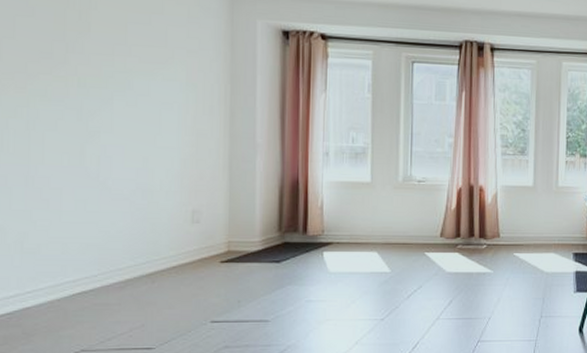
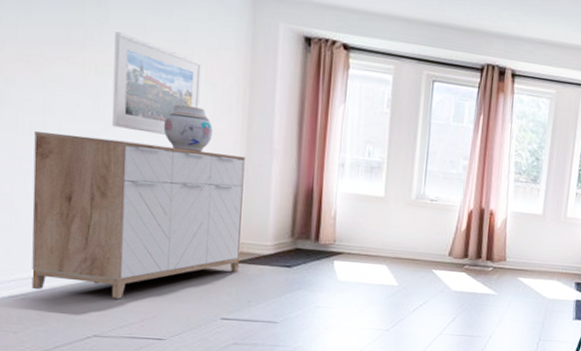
sideboard: none [17,146,229,310] -> present [31,131,245,299]
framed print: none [95,43,183,139] -> present [111,32,202,135]
vase: none [146,108,195,153] -> present [163,104,212,152]

